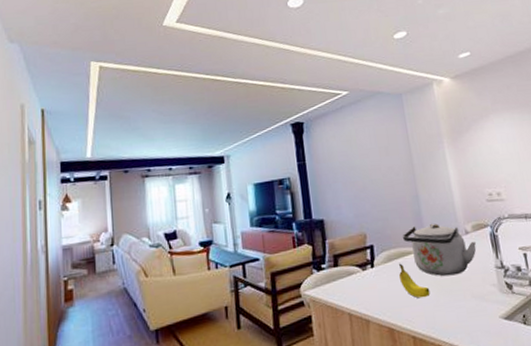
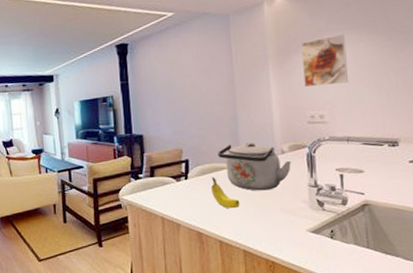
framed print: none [470,113,518,165] -> present [300,33,348,88]

